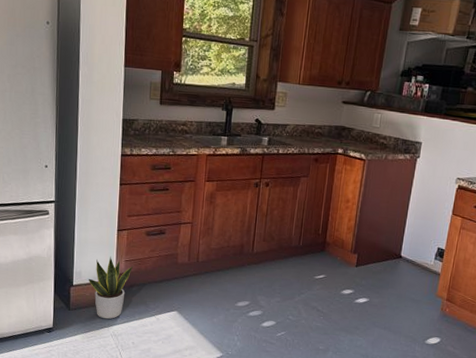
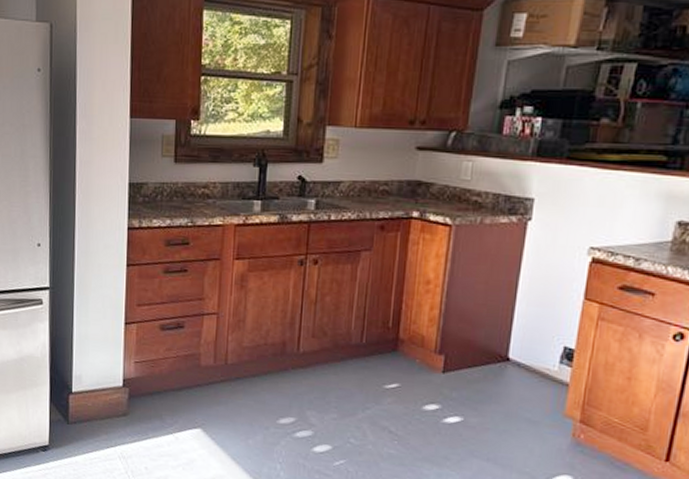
potted plant: present [88,256,134,320] -> none [90,356,145,437]

